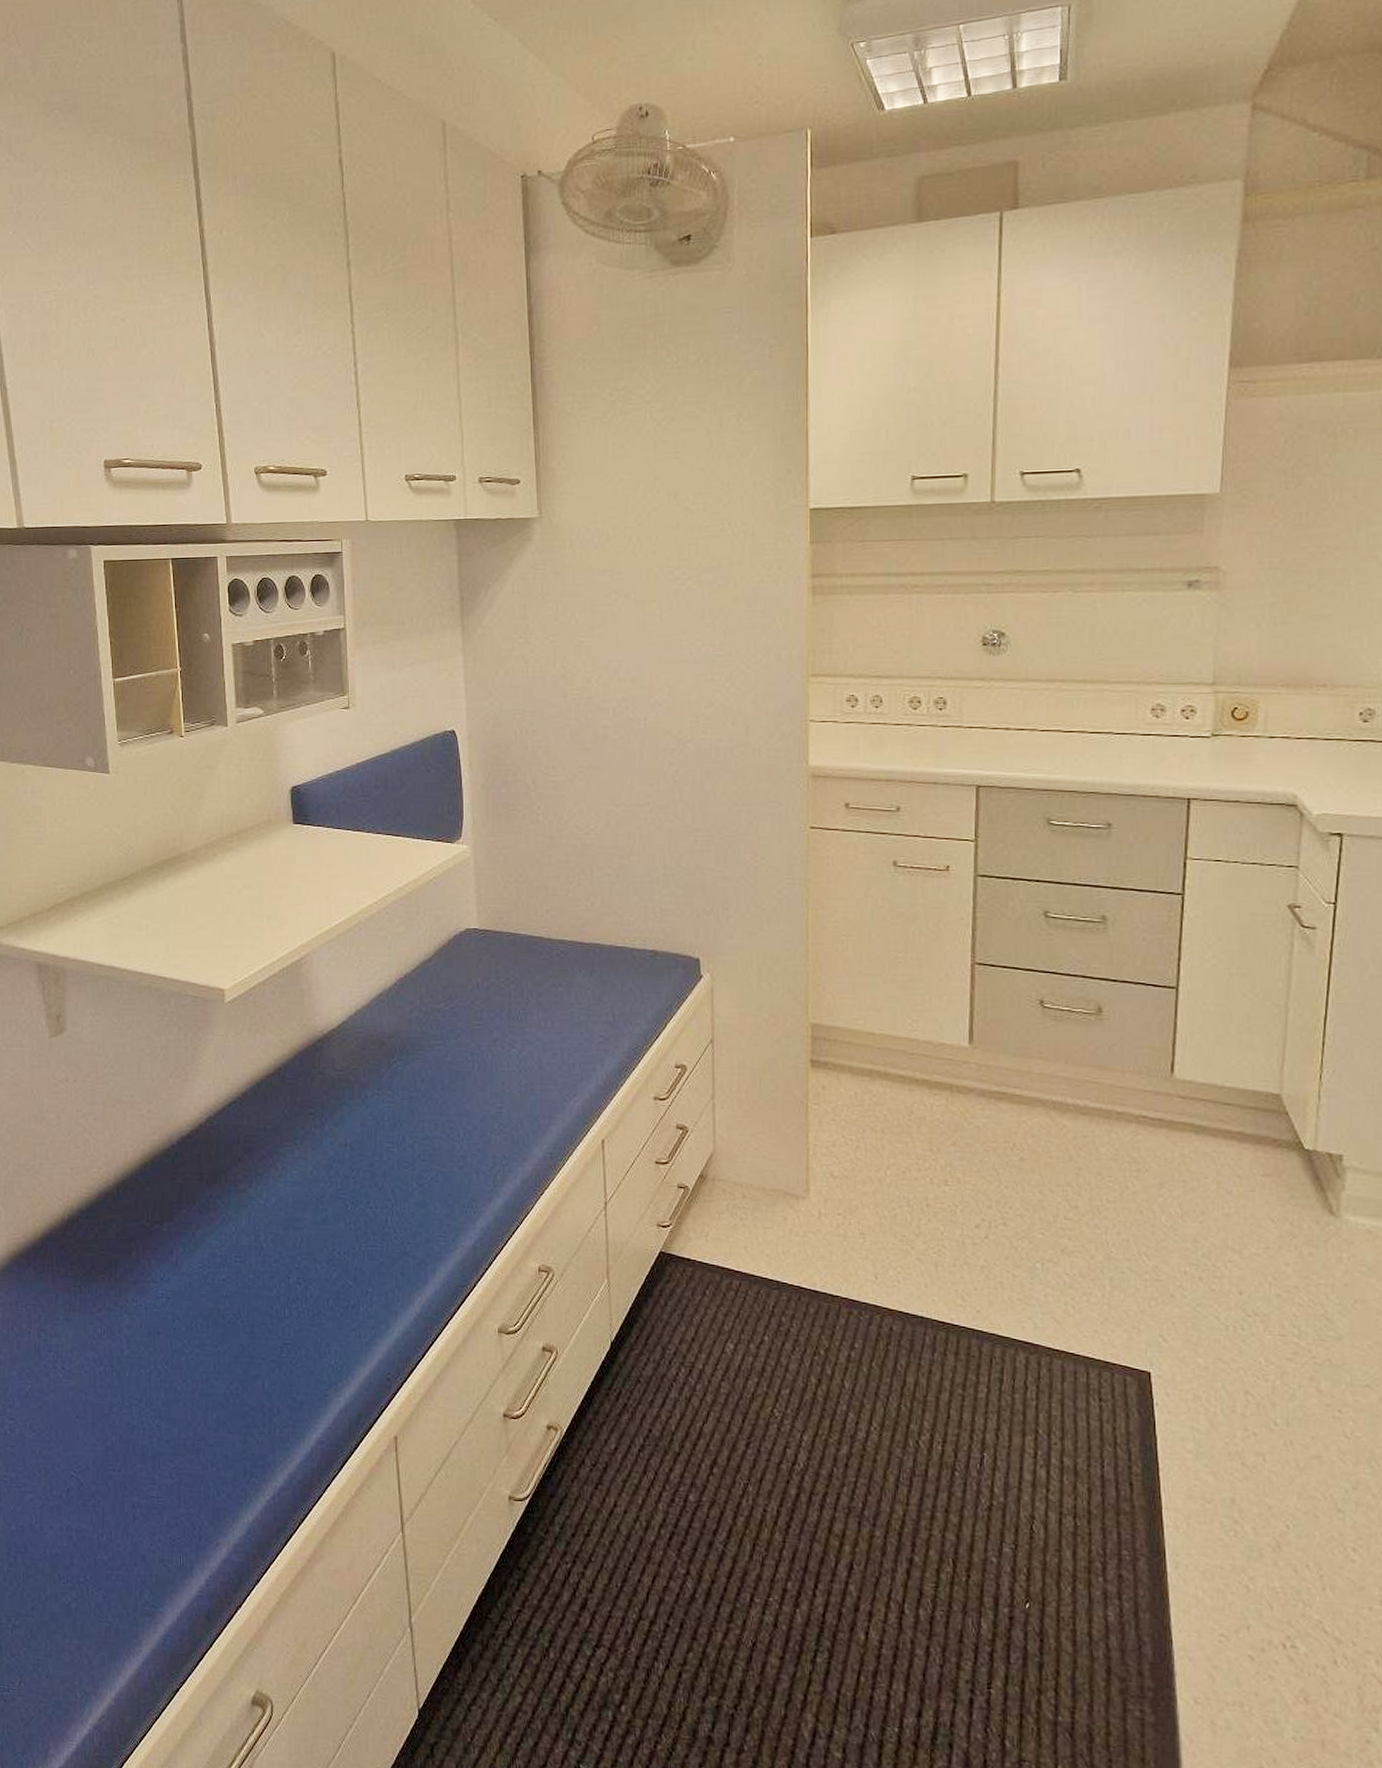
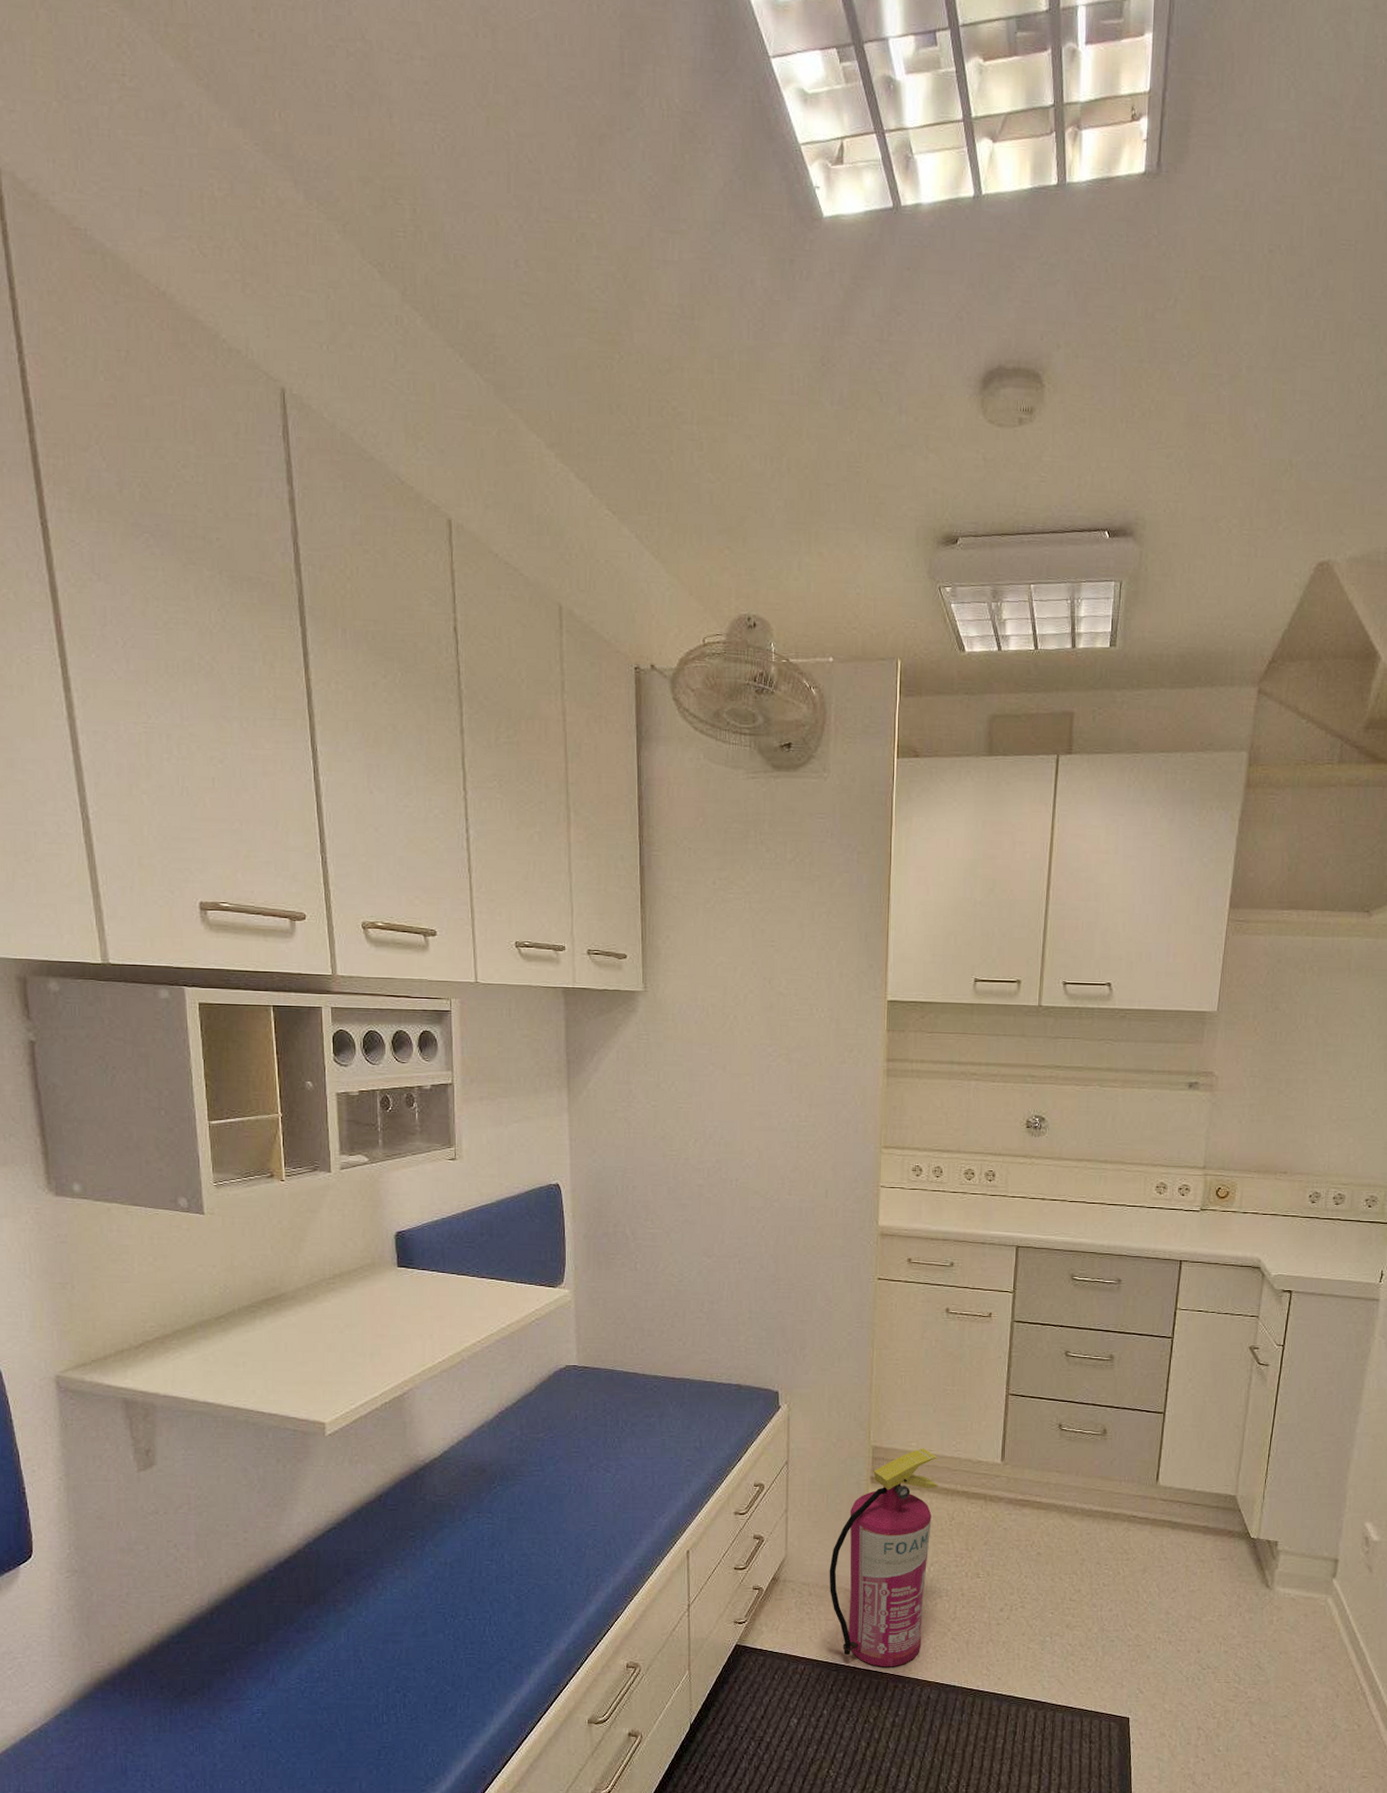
fire extinguisher: none [765,1027,894,1289] -> present [829,1449,939,1667]

